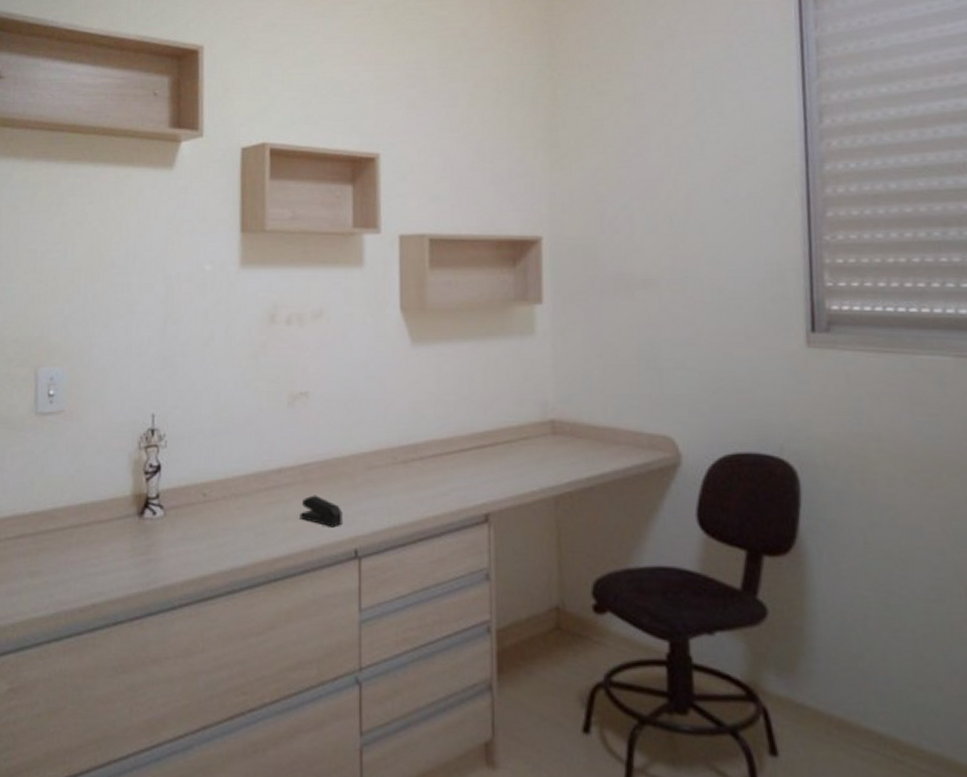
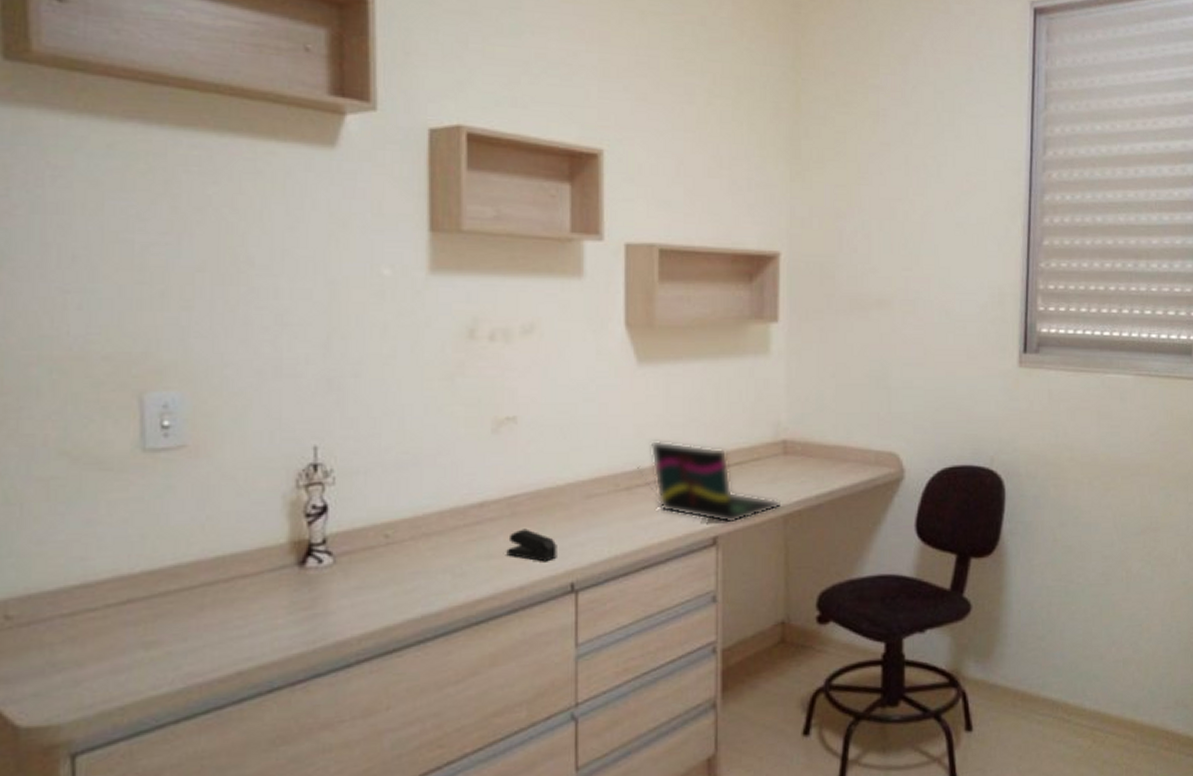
laptop: none [413,416,551,502] -> present [637,440,781,525]

